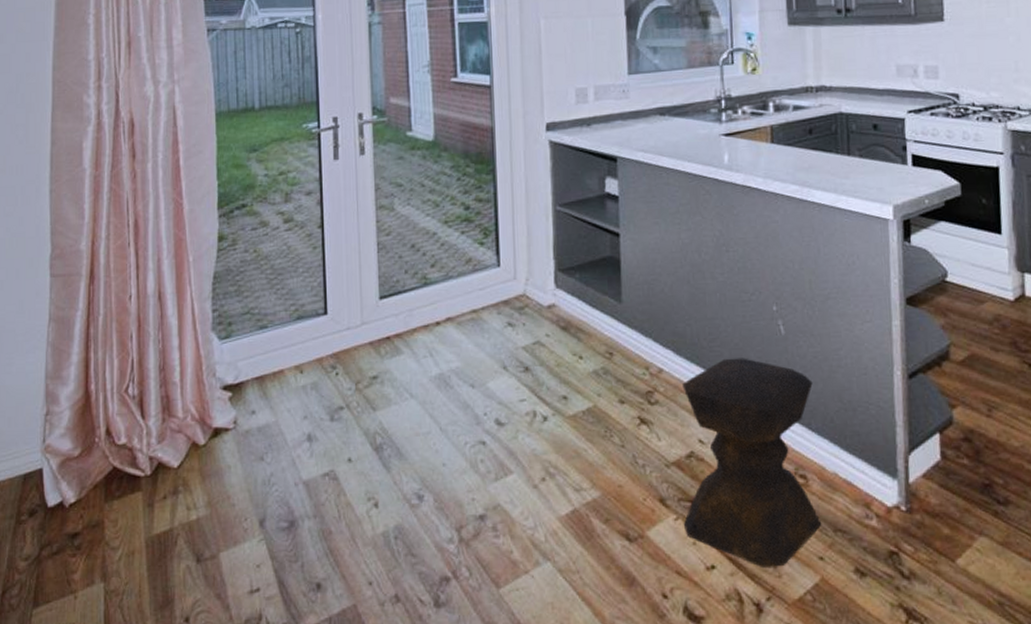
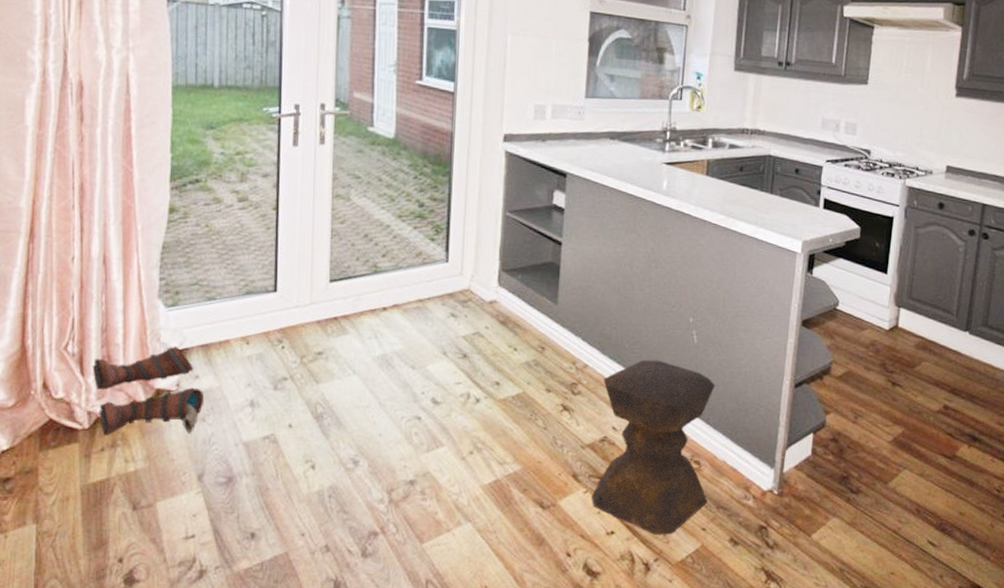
boots: none [152,380,262,483] -> present [92,345,205,436]

